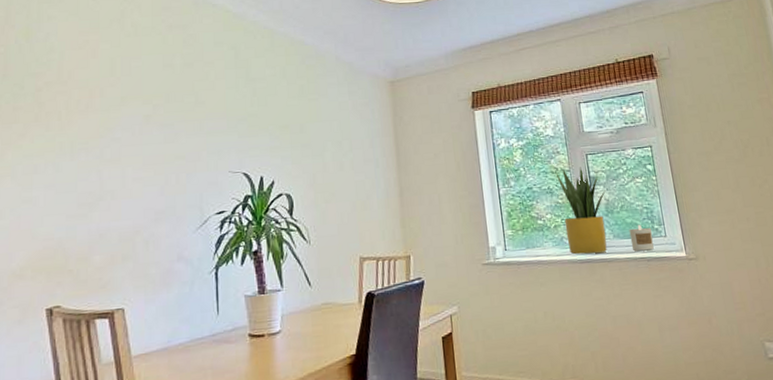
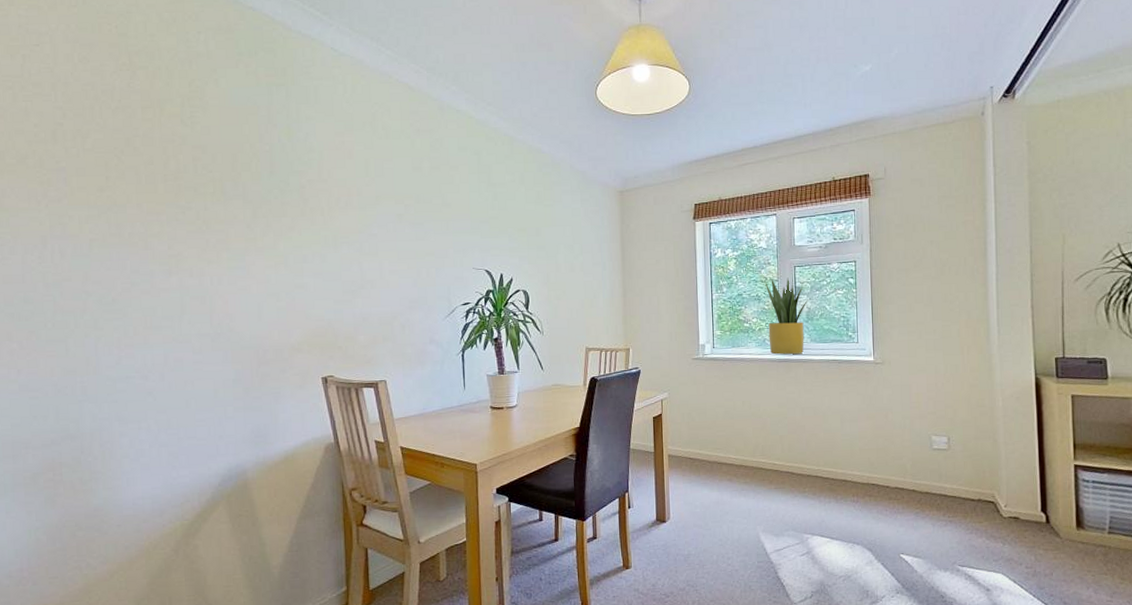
candle: present [629,225,654,251] -> none [825,332,846,354]

